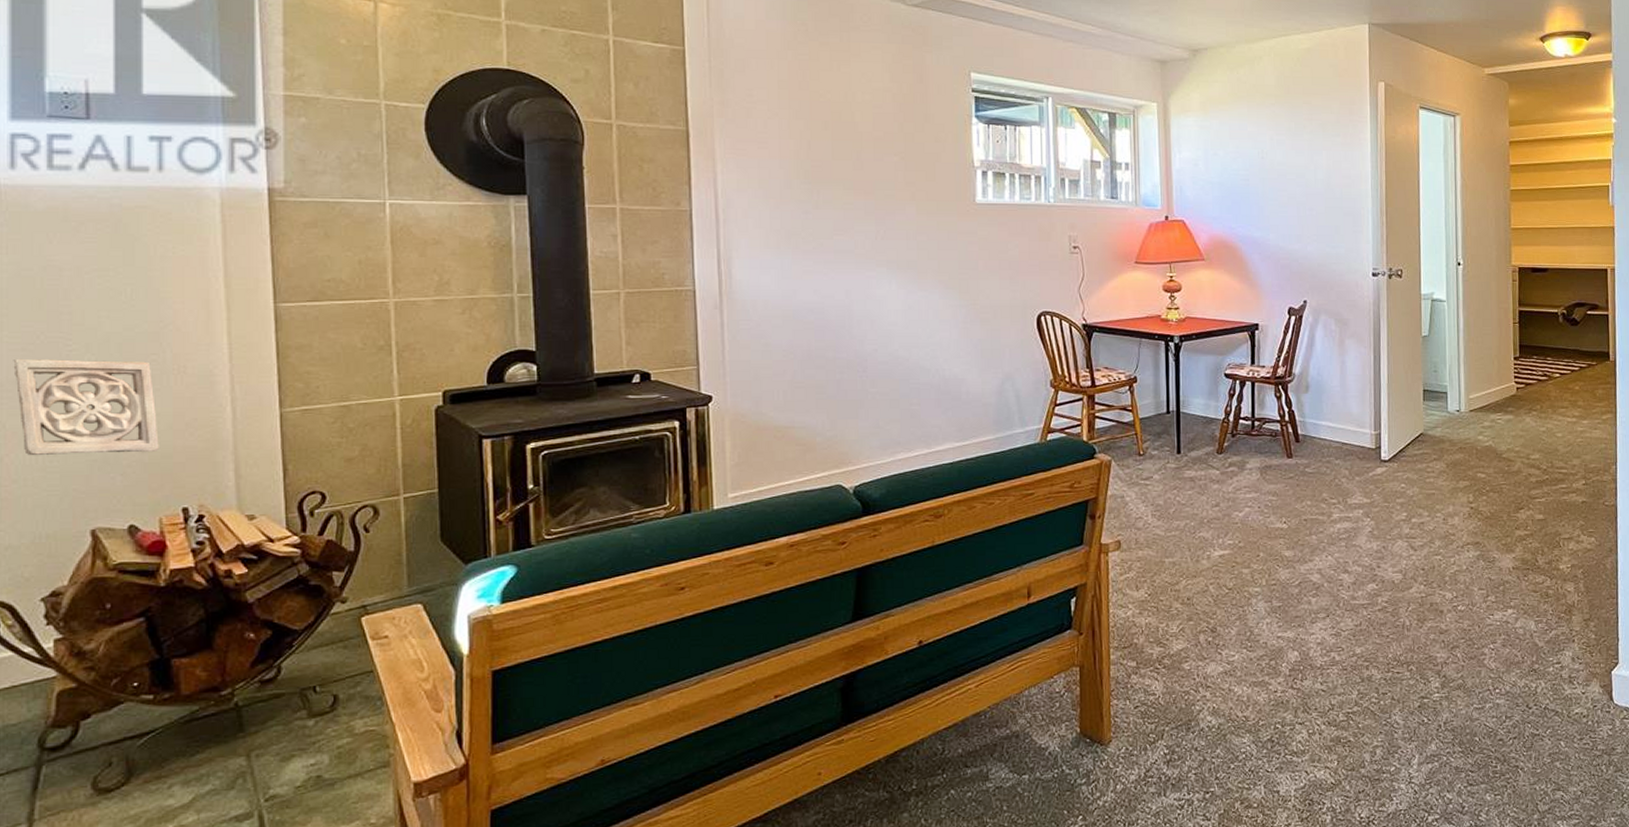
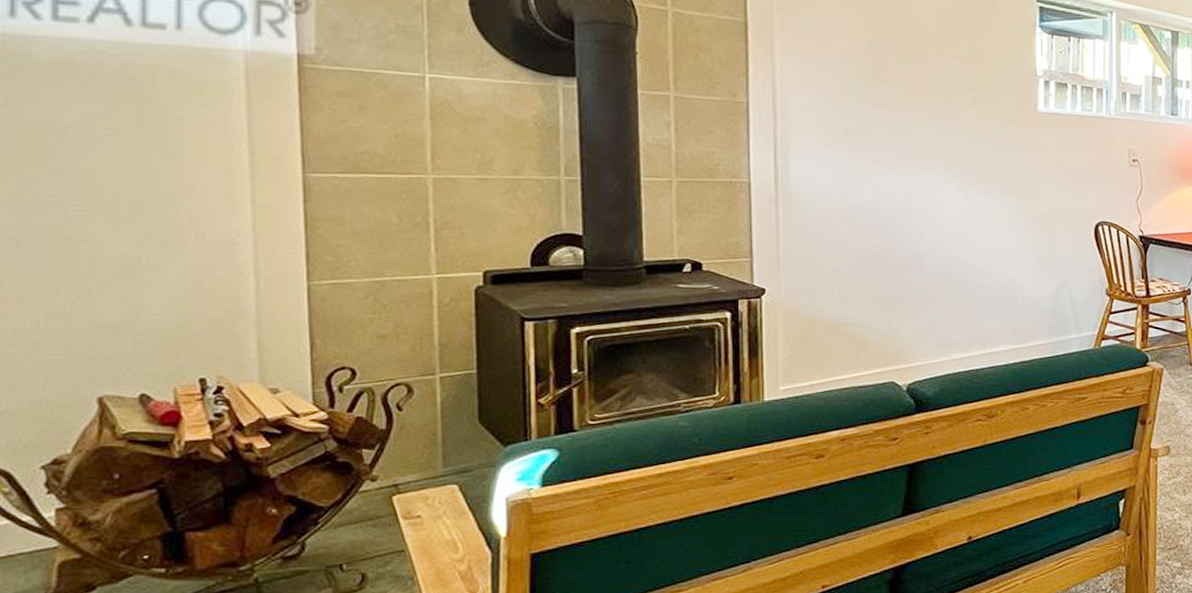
wall ornament: present [13,358,159,456] -> none [11,216,174,320]

